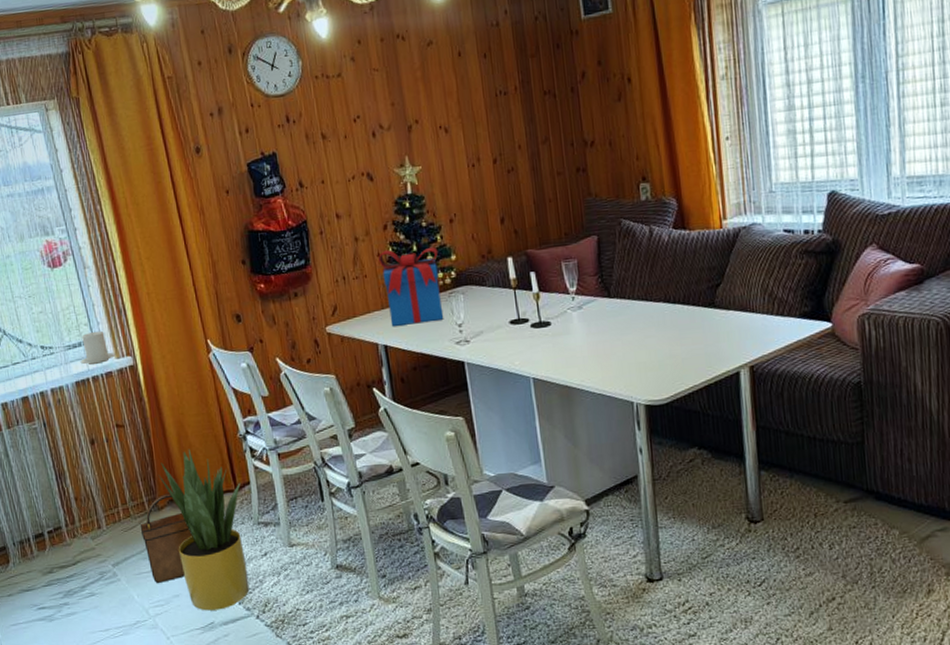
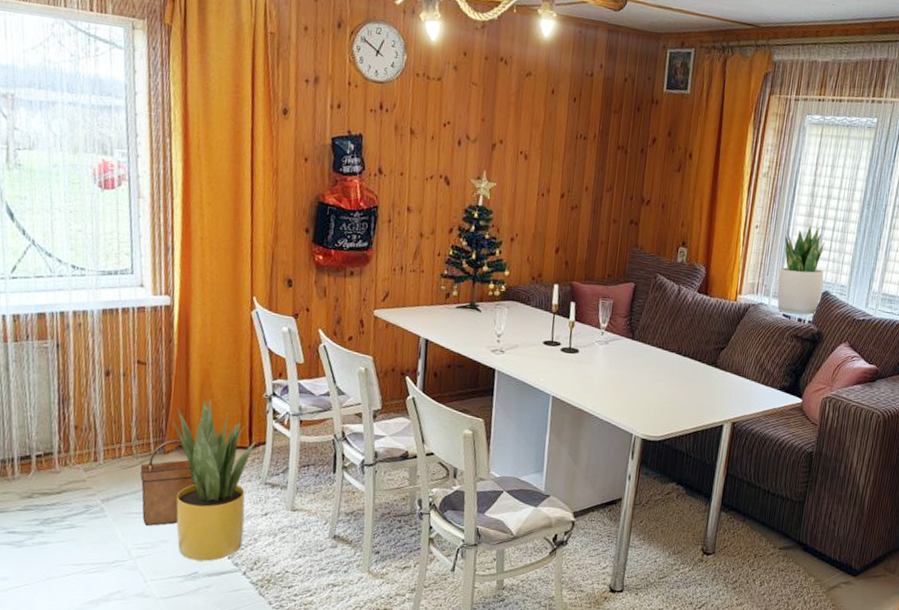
candle: present [80,330,116,366] -> none [112,262,153,297]
gift box: present [378,247,444,326] -> none [436,251,495,327]
planter: none [765,119,829,228] -> present [777,226,826,315]

